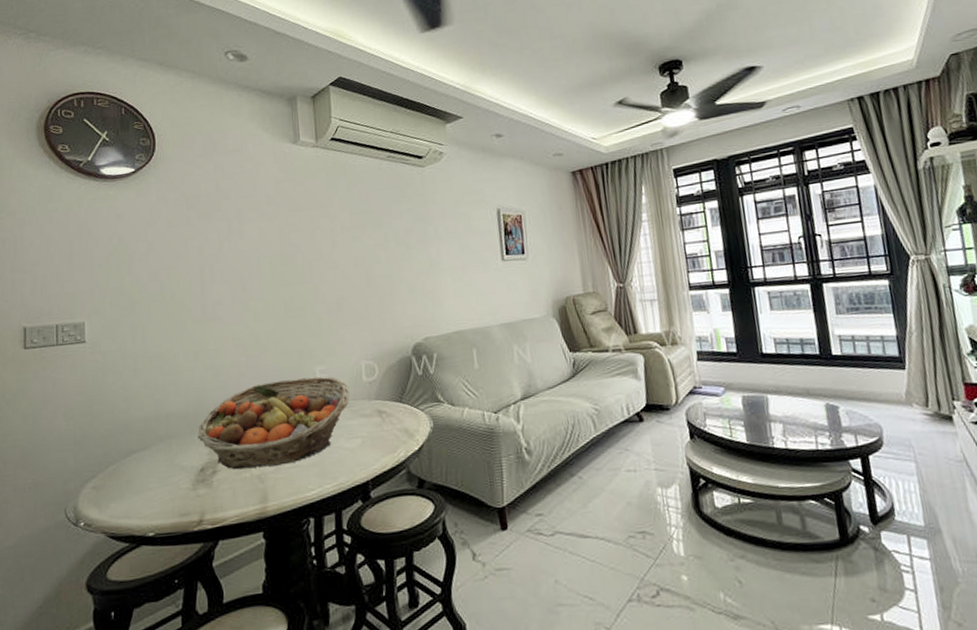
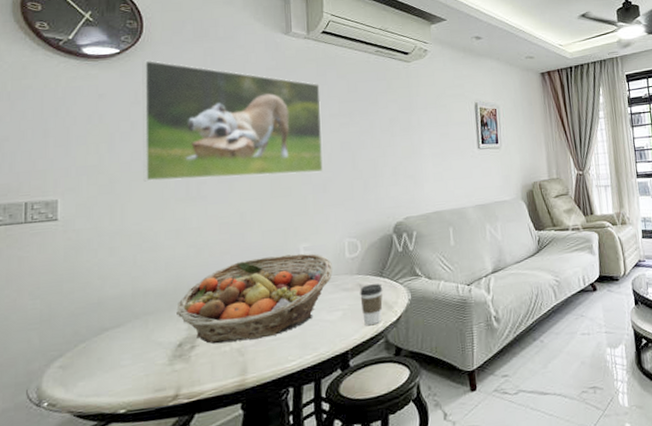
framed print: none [156,178,337,303] -> present [142,60,323,182]
coffee cup: none [379,410,403,455] -> present [360,283,383,326]

